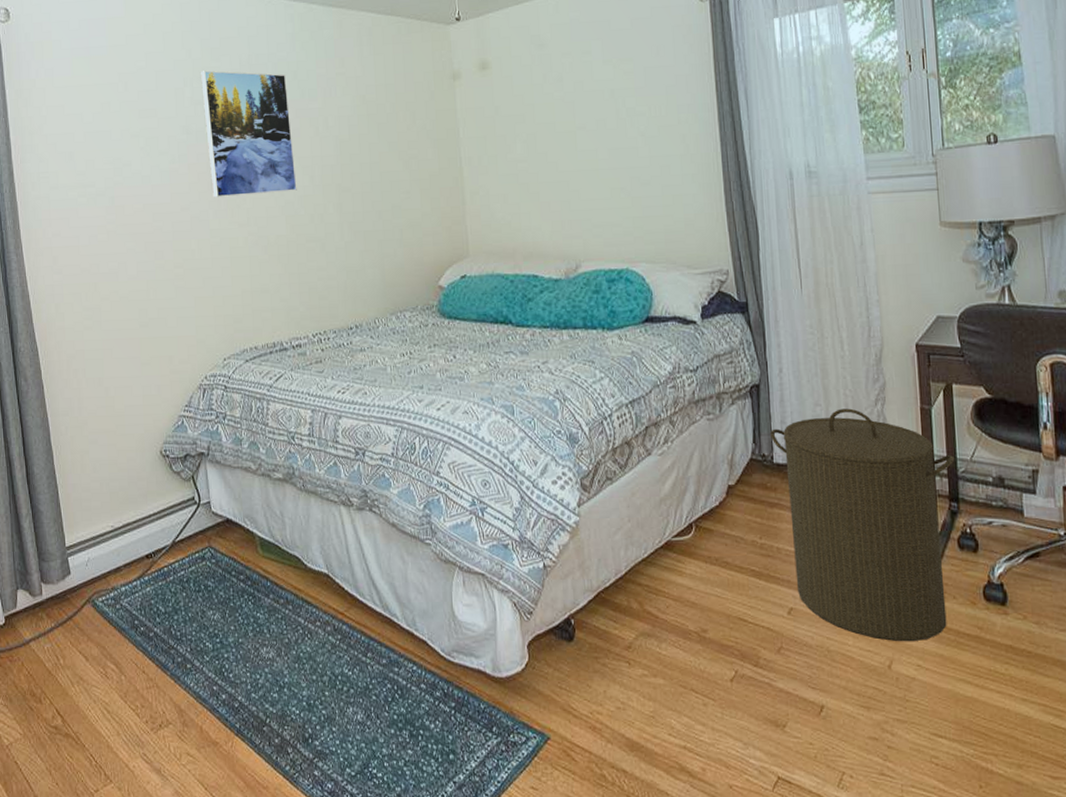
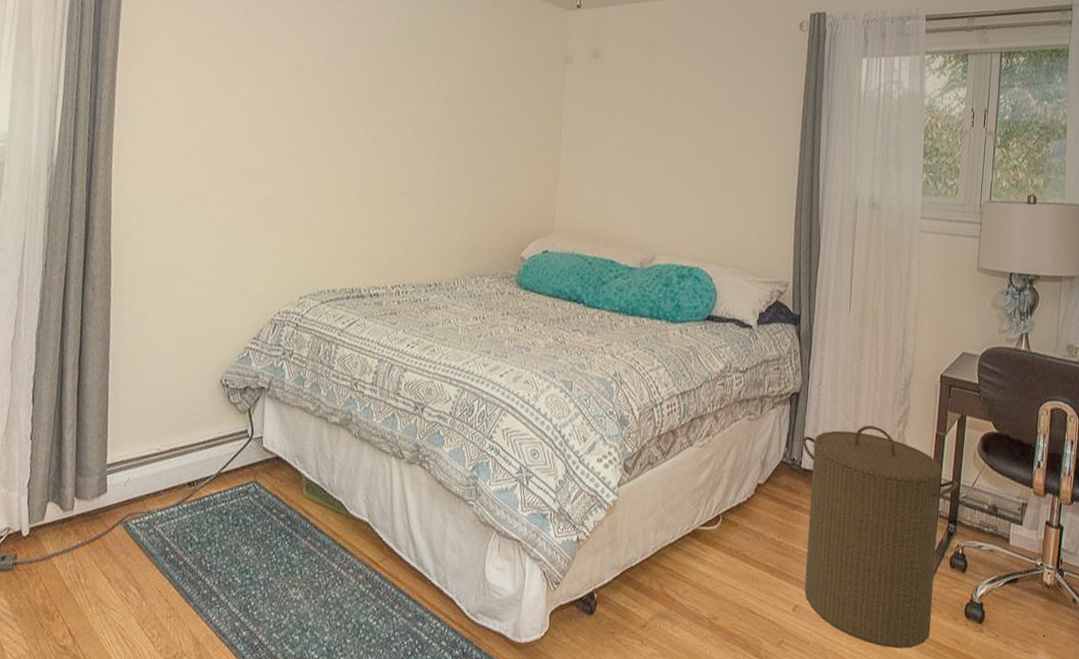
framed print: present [201,70,297,198] -> none [315,11,407,144]

